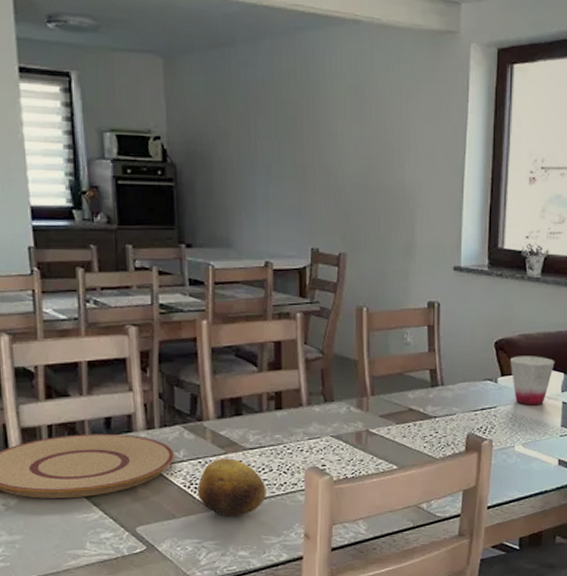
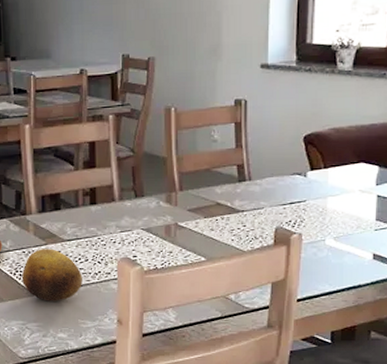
cup: present [509,356,555,405] -> none [319,149,369,199]

